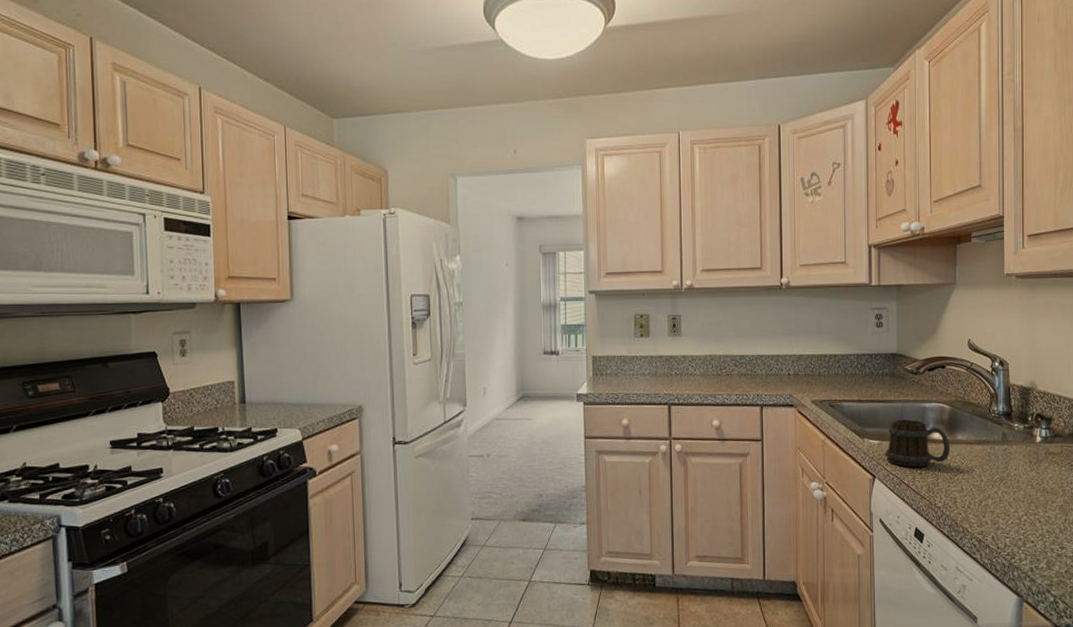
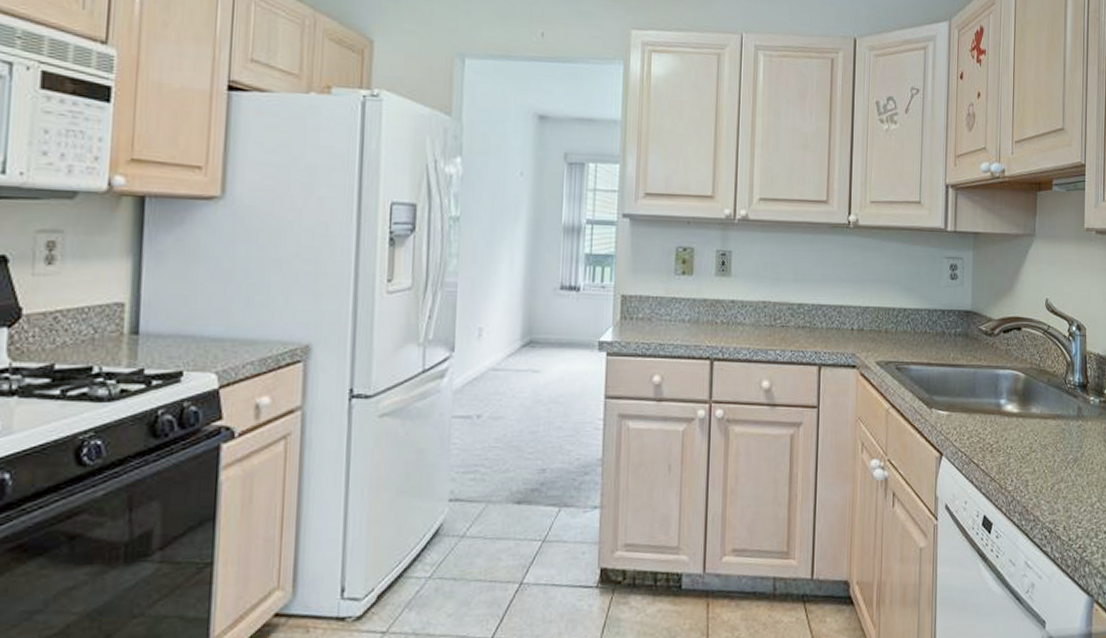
mug: present [885,419,950,468] -> none [954,388,1024,445]

